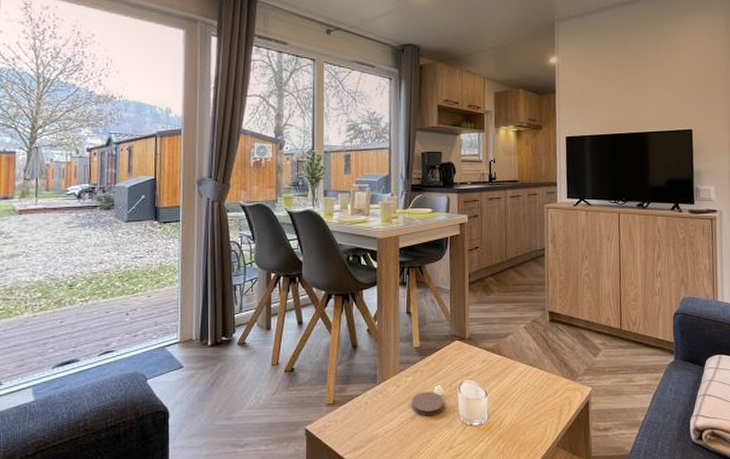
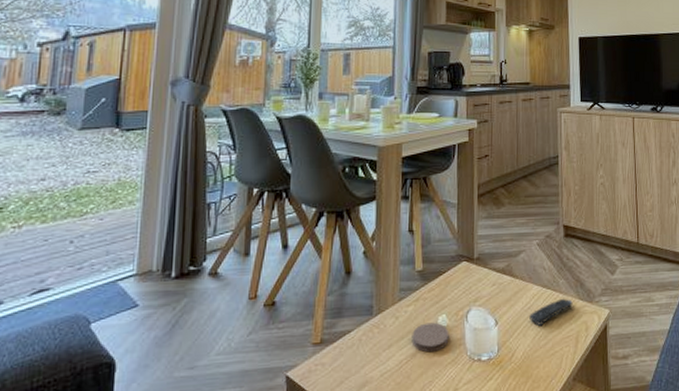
remote control: none [517,376,557,398] -> present [529,298,573,326]

